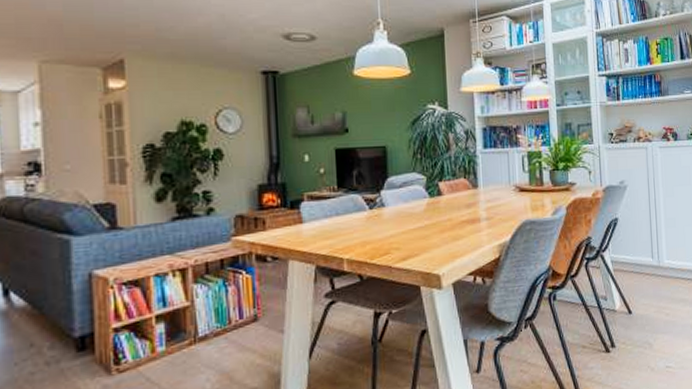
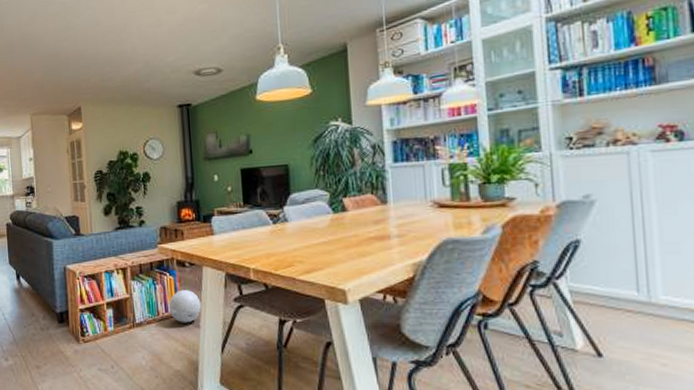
ball: none [244,289,286,330] -> present [168,290,201,323]

